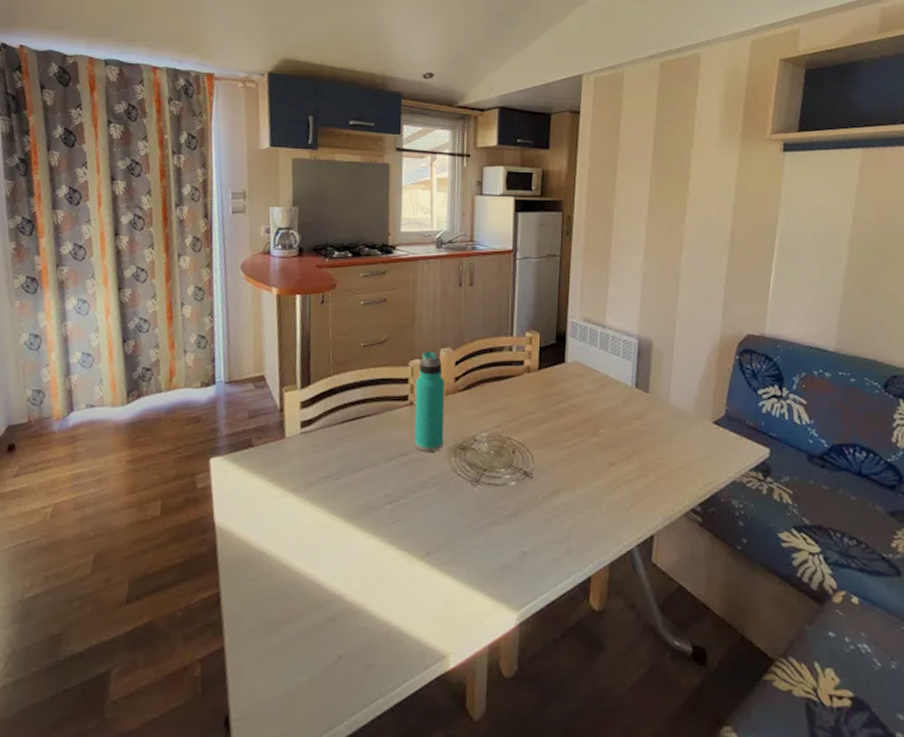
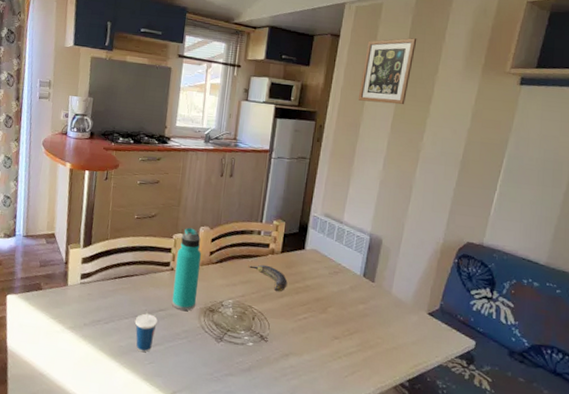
cup: none [371,455,399,508] -> present [135,309,158,352]
banana: none [500,386,549,417] -> present [247,264,288,292]
picture frame: none [607,108,666,185] -> present [358,38,417,105]

